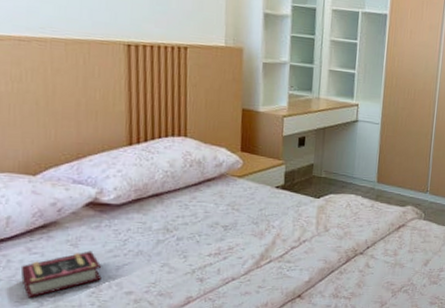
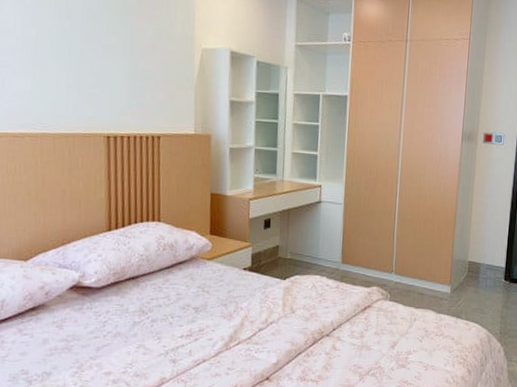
book: present [20,251,102,299] -> none [12,332,84,378]

